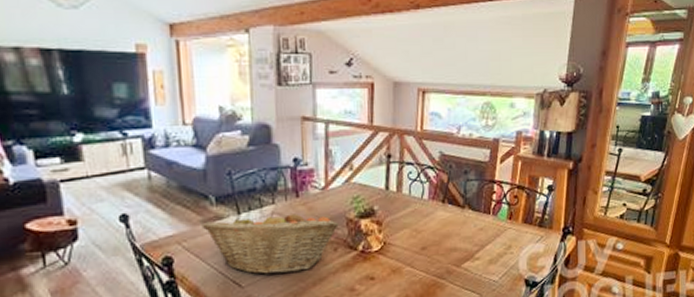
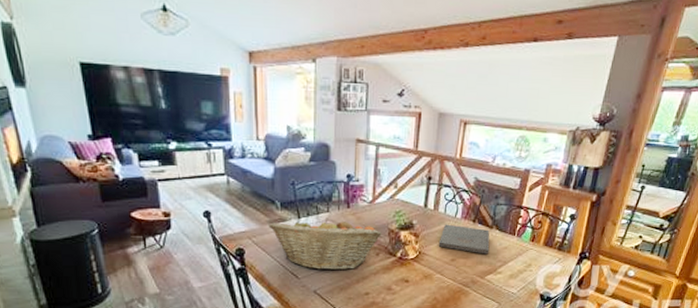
pizza box: none [405,207,464,239] -> present [438,224,490,255]

